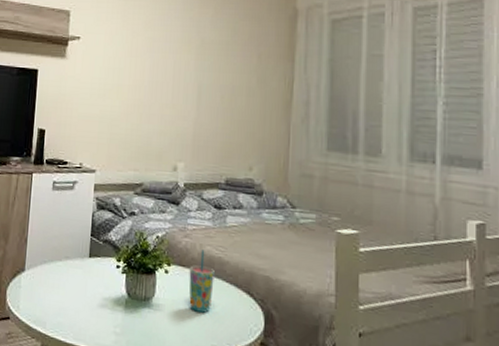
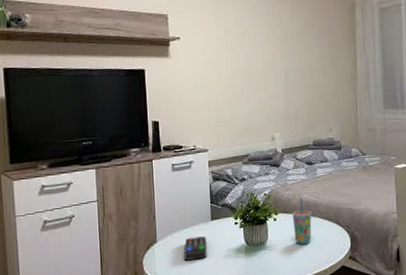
remote control: none [52,273,81,303] -> present [184,236,207,260]

